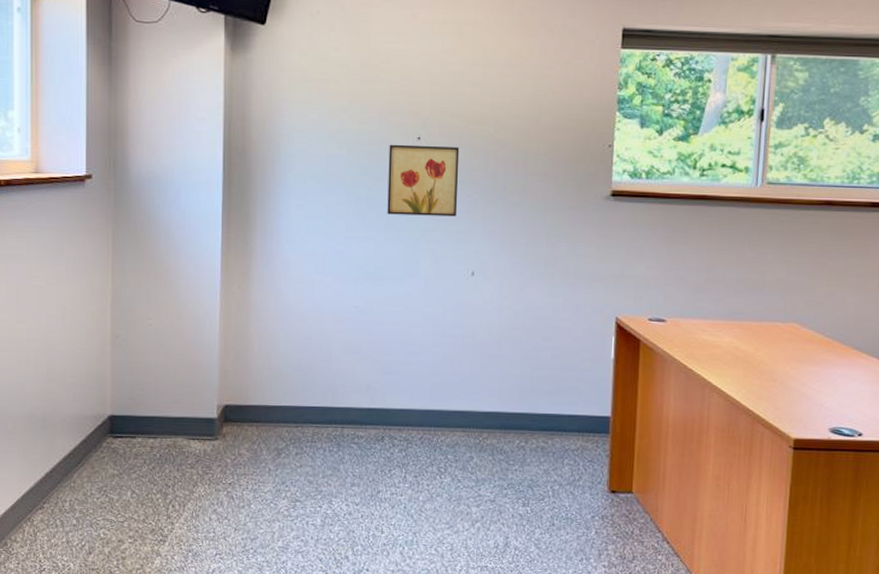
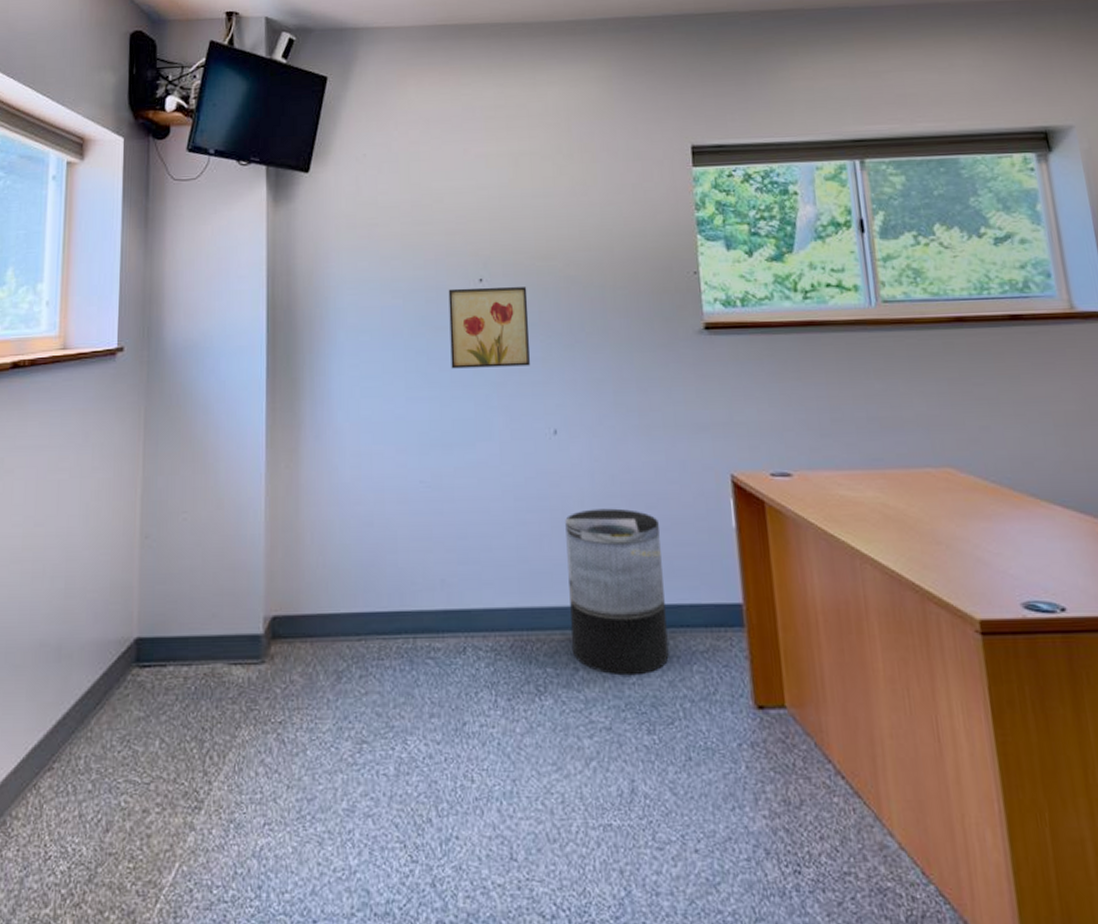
trash can: none [470,337,551,464] -> present [565,508,669,676]

